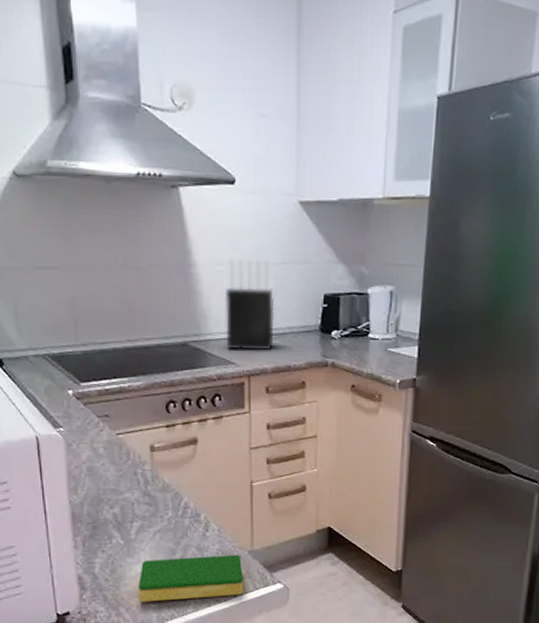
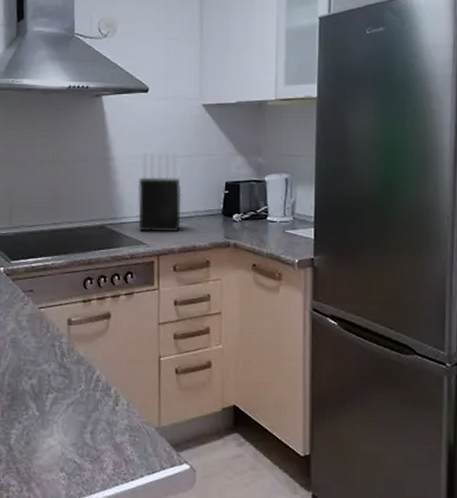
dish sponge: present [138,554,244,602] -> none [49,430,151,478]

